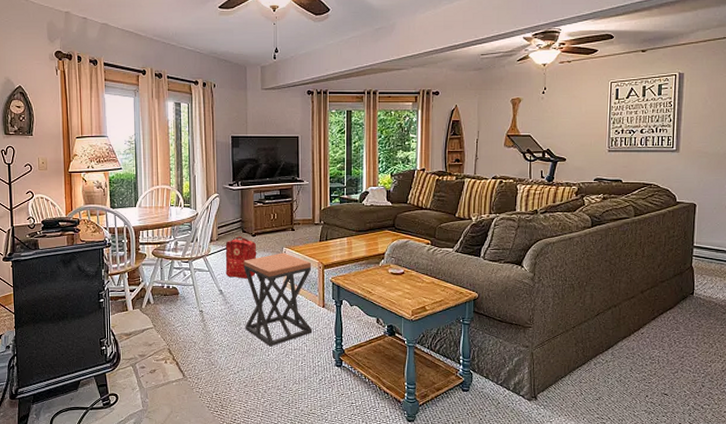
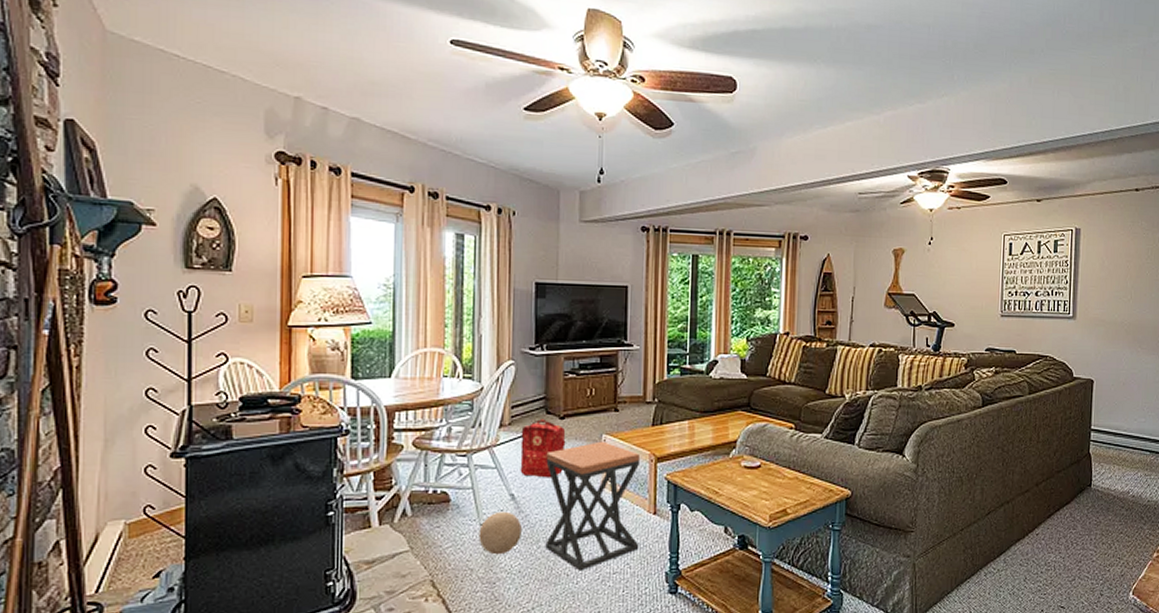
ball: none [199,302,228,333] -> present [479,511,522,555]

